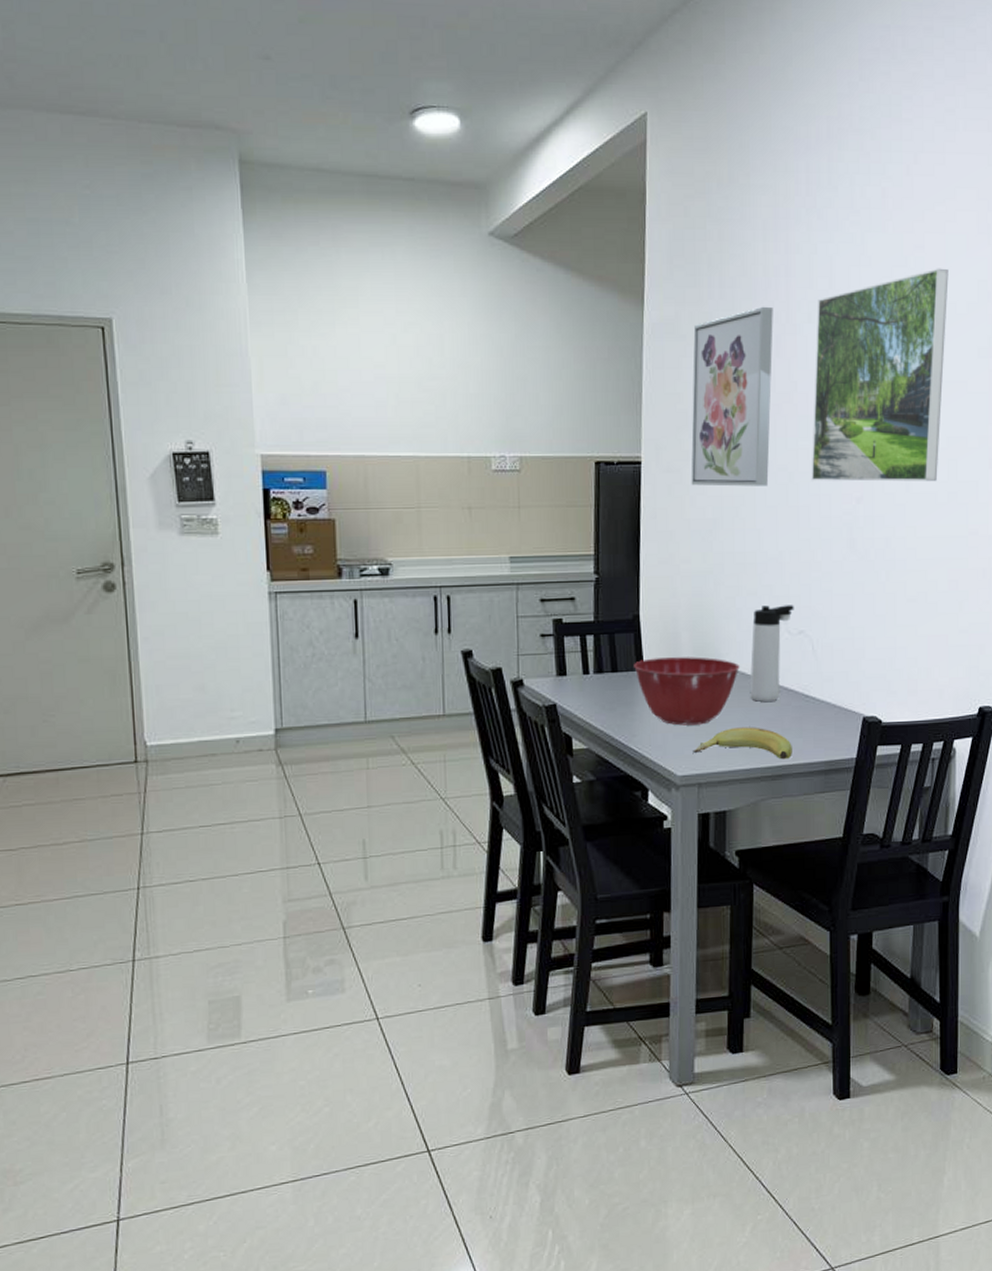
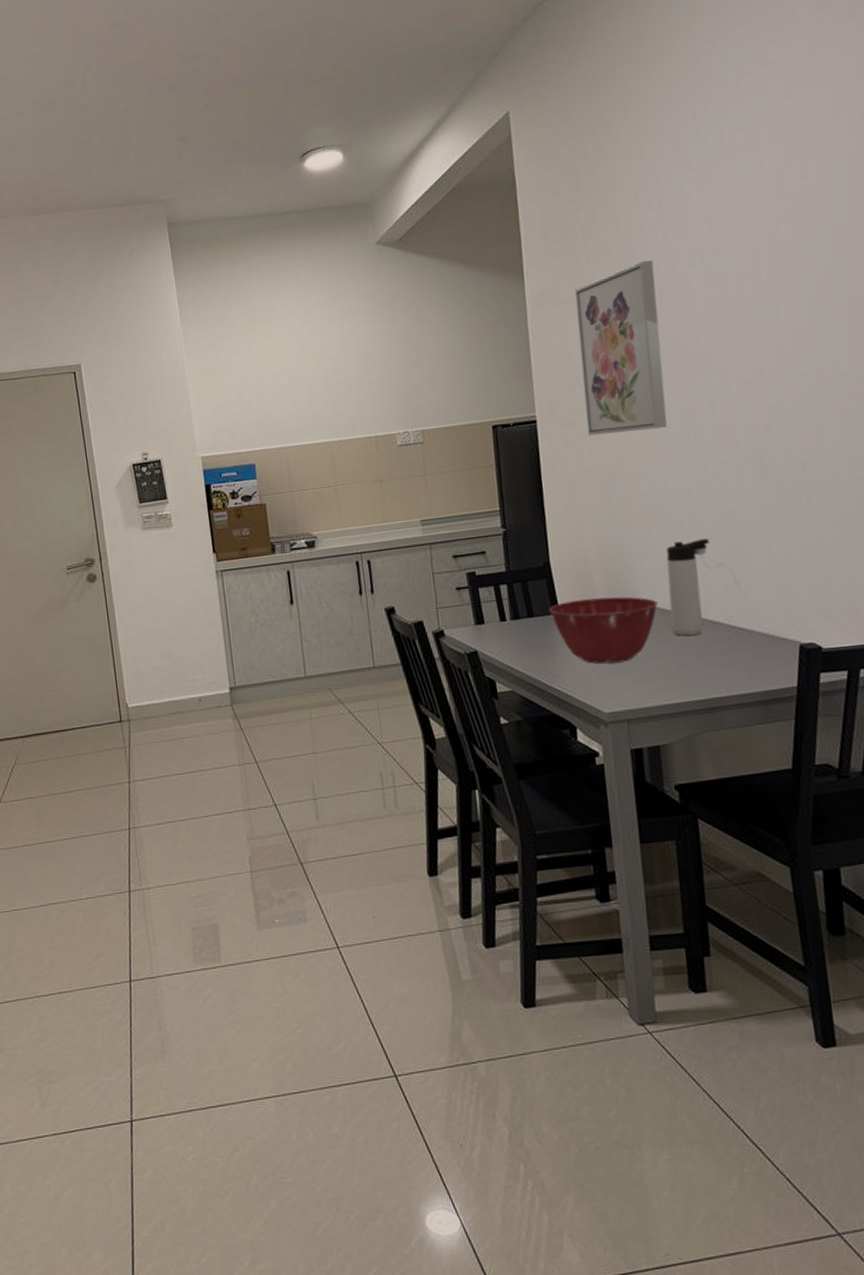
banana: present [692,727,792,760] -> none [617,661,725,692]
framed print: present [811,268,949,482] -> none [698,192,853,417]

